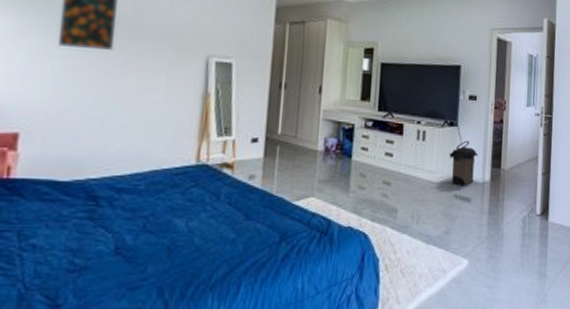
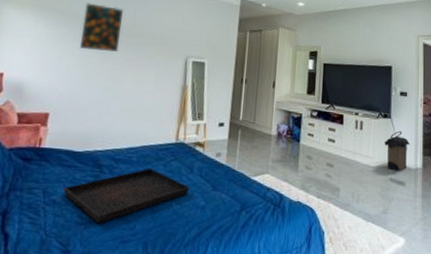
serving tray: none [45,197,216,269] -> present [63,168,190,223]

